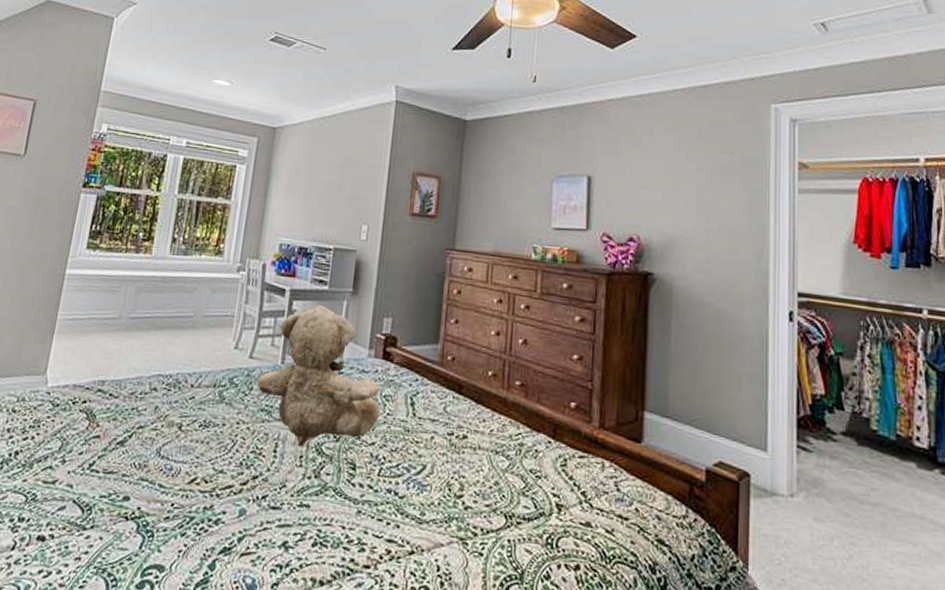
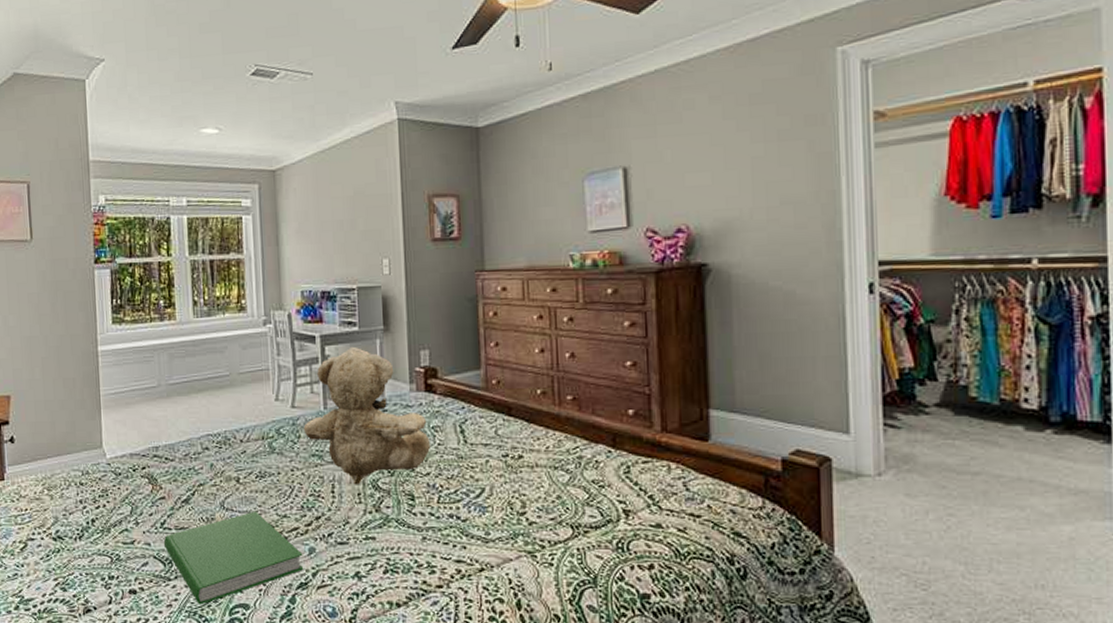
hardcover book: none [86,462,233,562] -> present [163,511,304,605]

